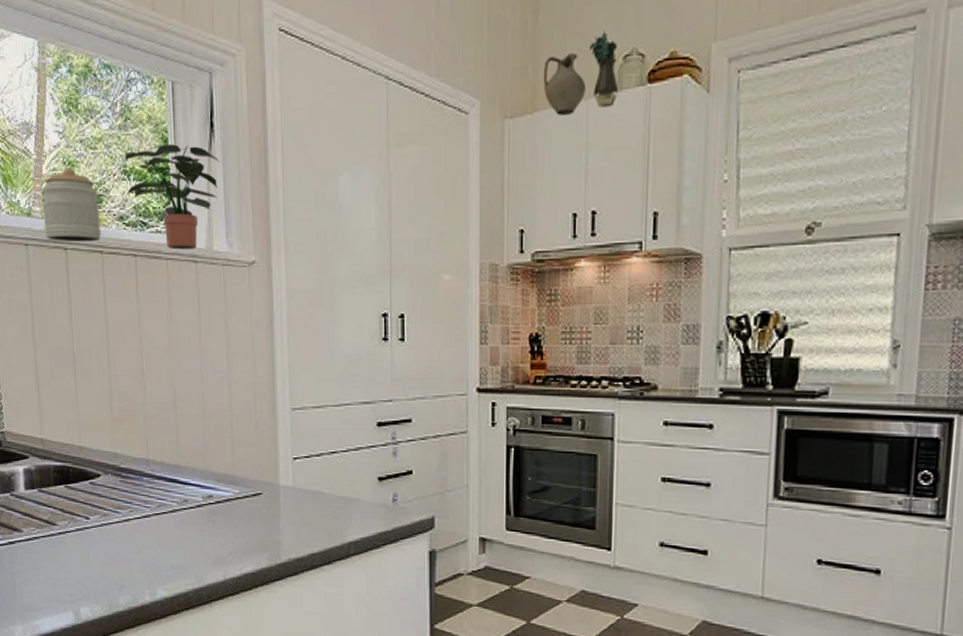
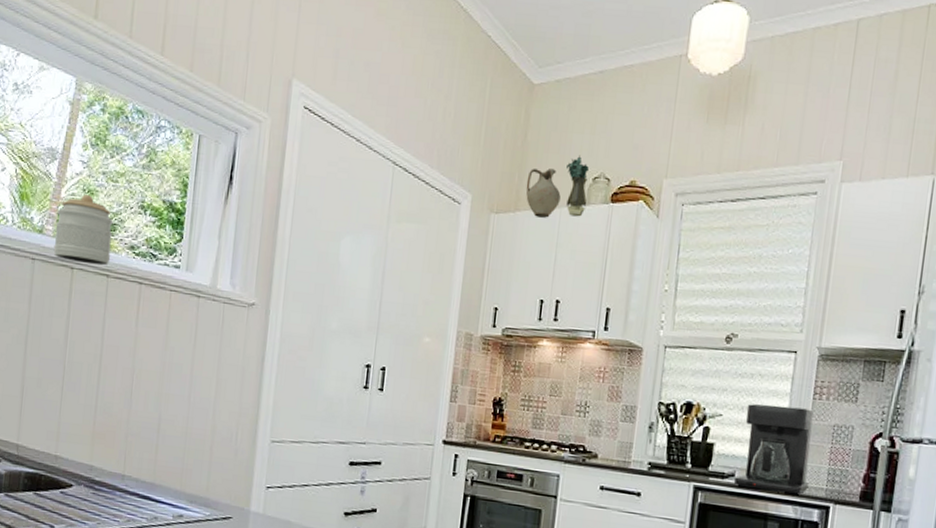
potted plant: present [124,144,220,250] -> none [141,188,235,285]
coffee maker: none [827,303,926,409] -> present [733,404,814,495]

